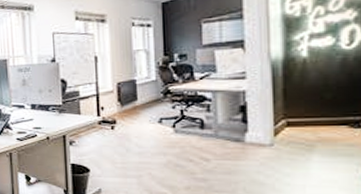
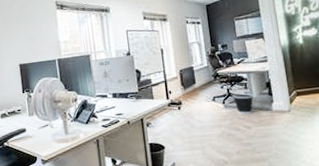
wastebasket: none [186,116,219,143] -> present [232,93,254,115]

